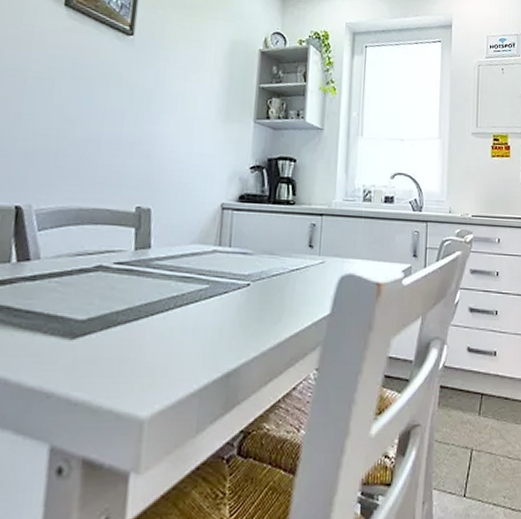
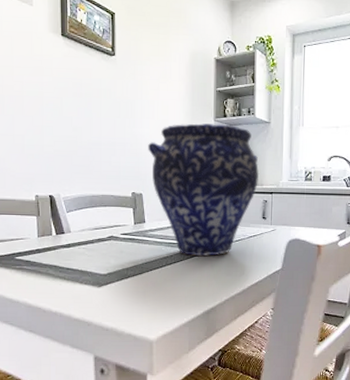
vase: none [164,123,308,296] -> present [148,123,260,256]

